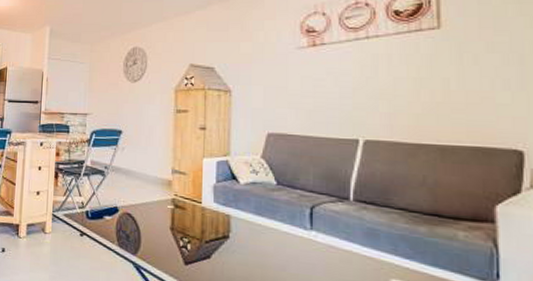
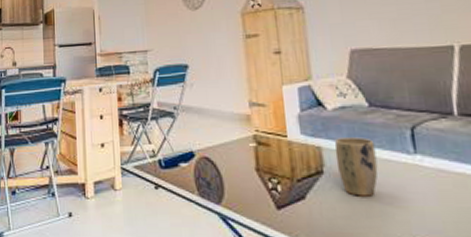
plant pot: none [241,209,277,262] -> present [334,137,378,197]

